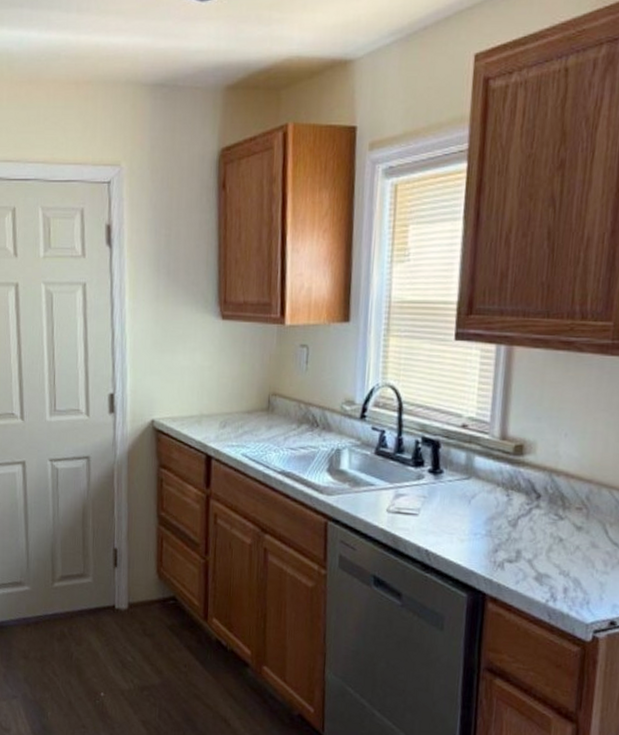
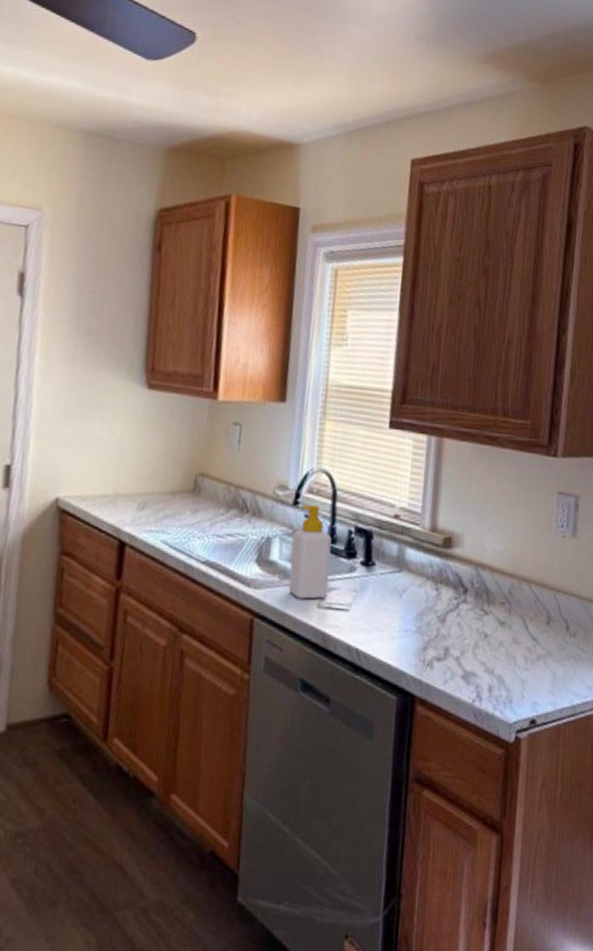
soap bottle: none [359,417,399,505] -> present [288,504,332,599]

